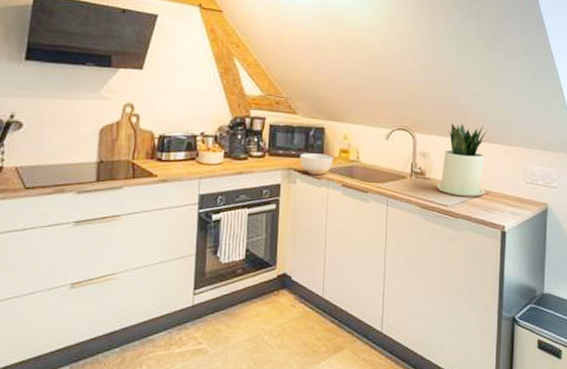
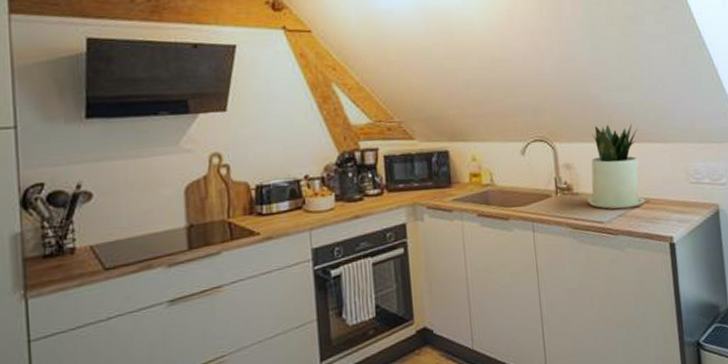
bowl: present [299,153,334,175] -> none [423,181,465,208]

